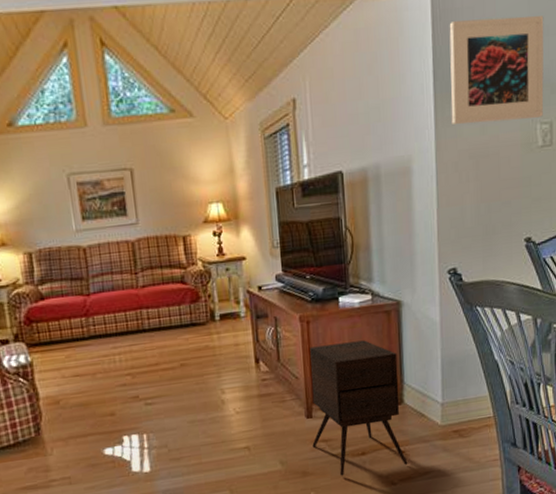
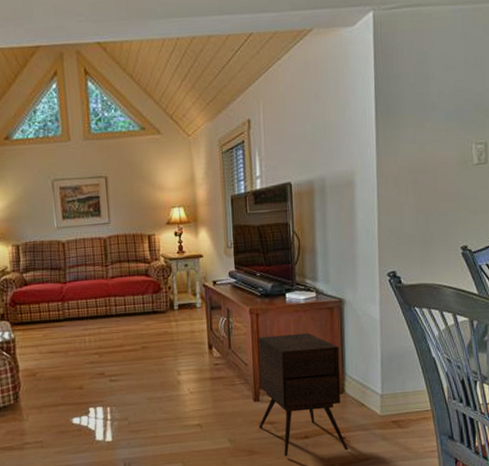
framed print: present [449,15,544,125] -> none [390,49,479,144]

